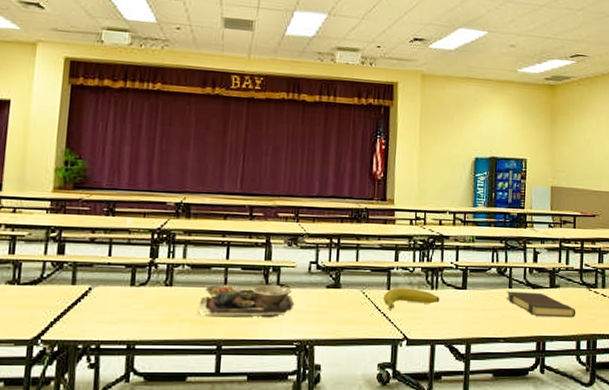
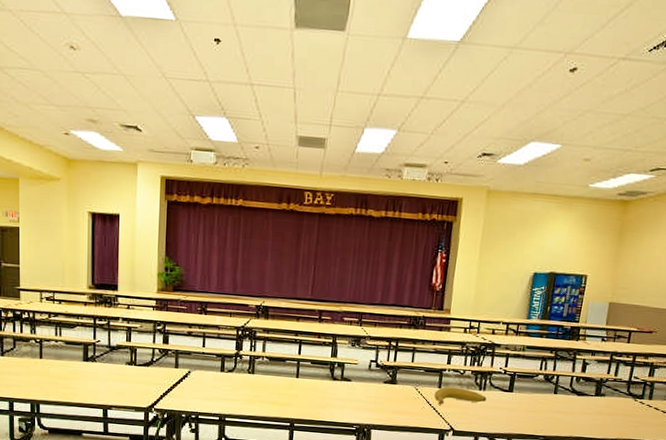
food tray: present [197,274,295,318] -> none [274,366,356,405]
book: present [506,291,576,318] -> none [550,396,619,424]

